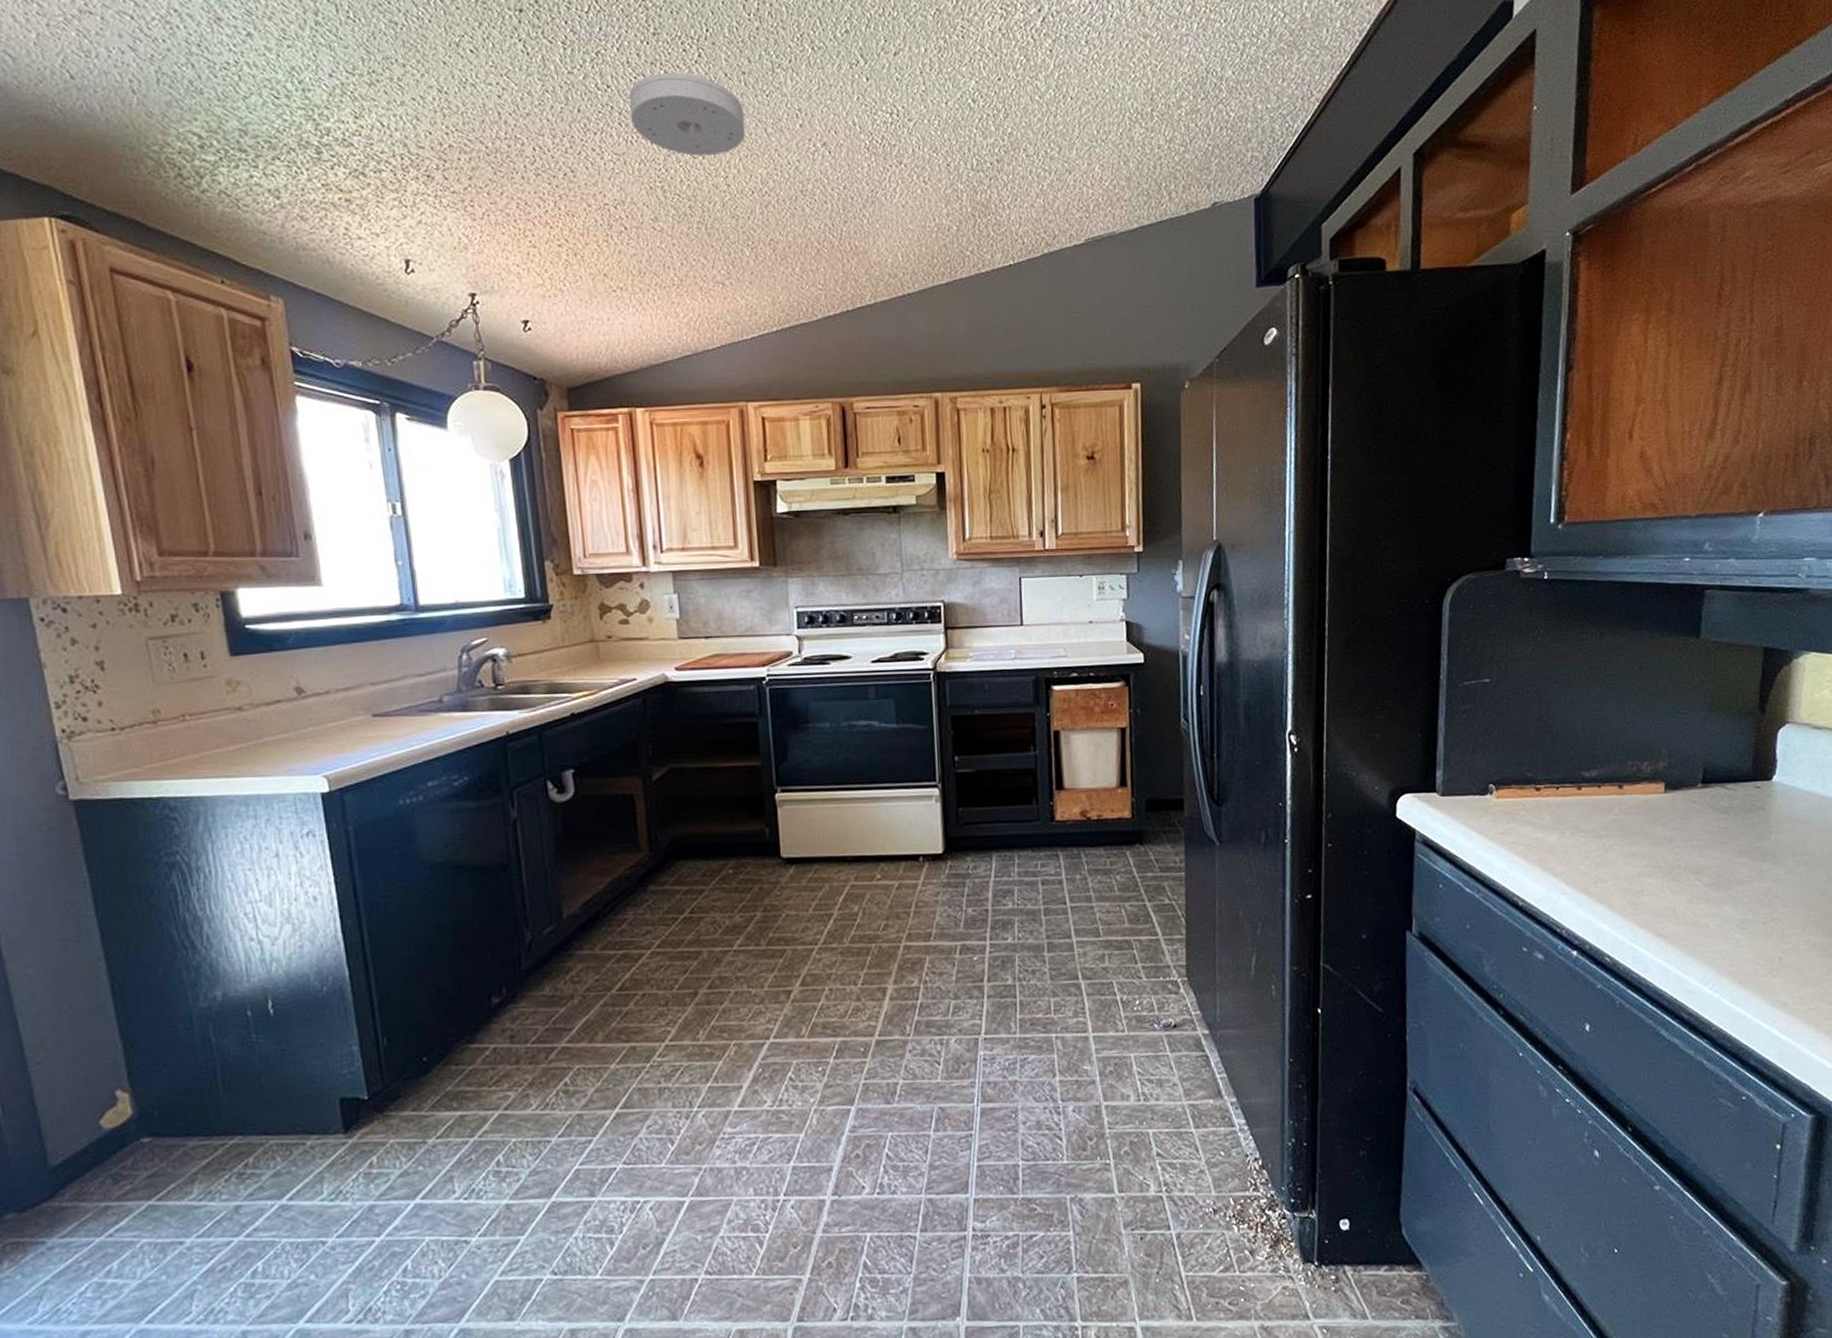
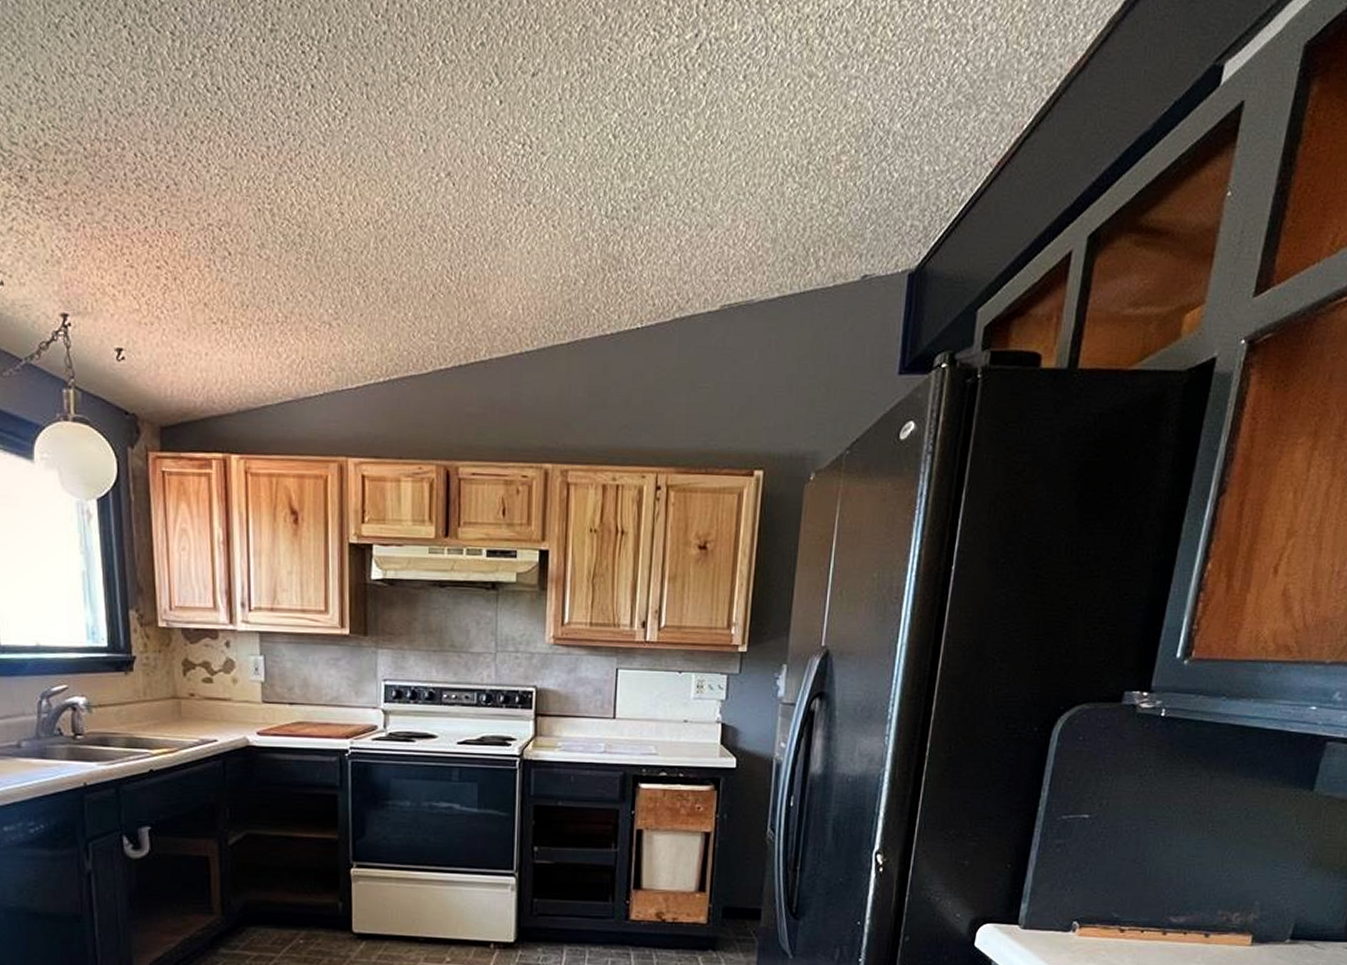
smoke detector: present [629,72,746,156] -> none [240,76,365,178]

